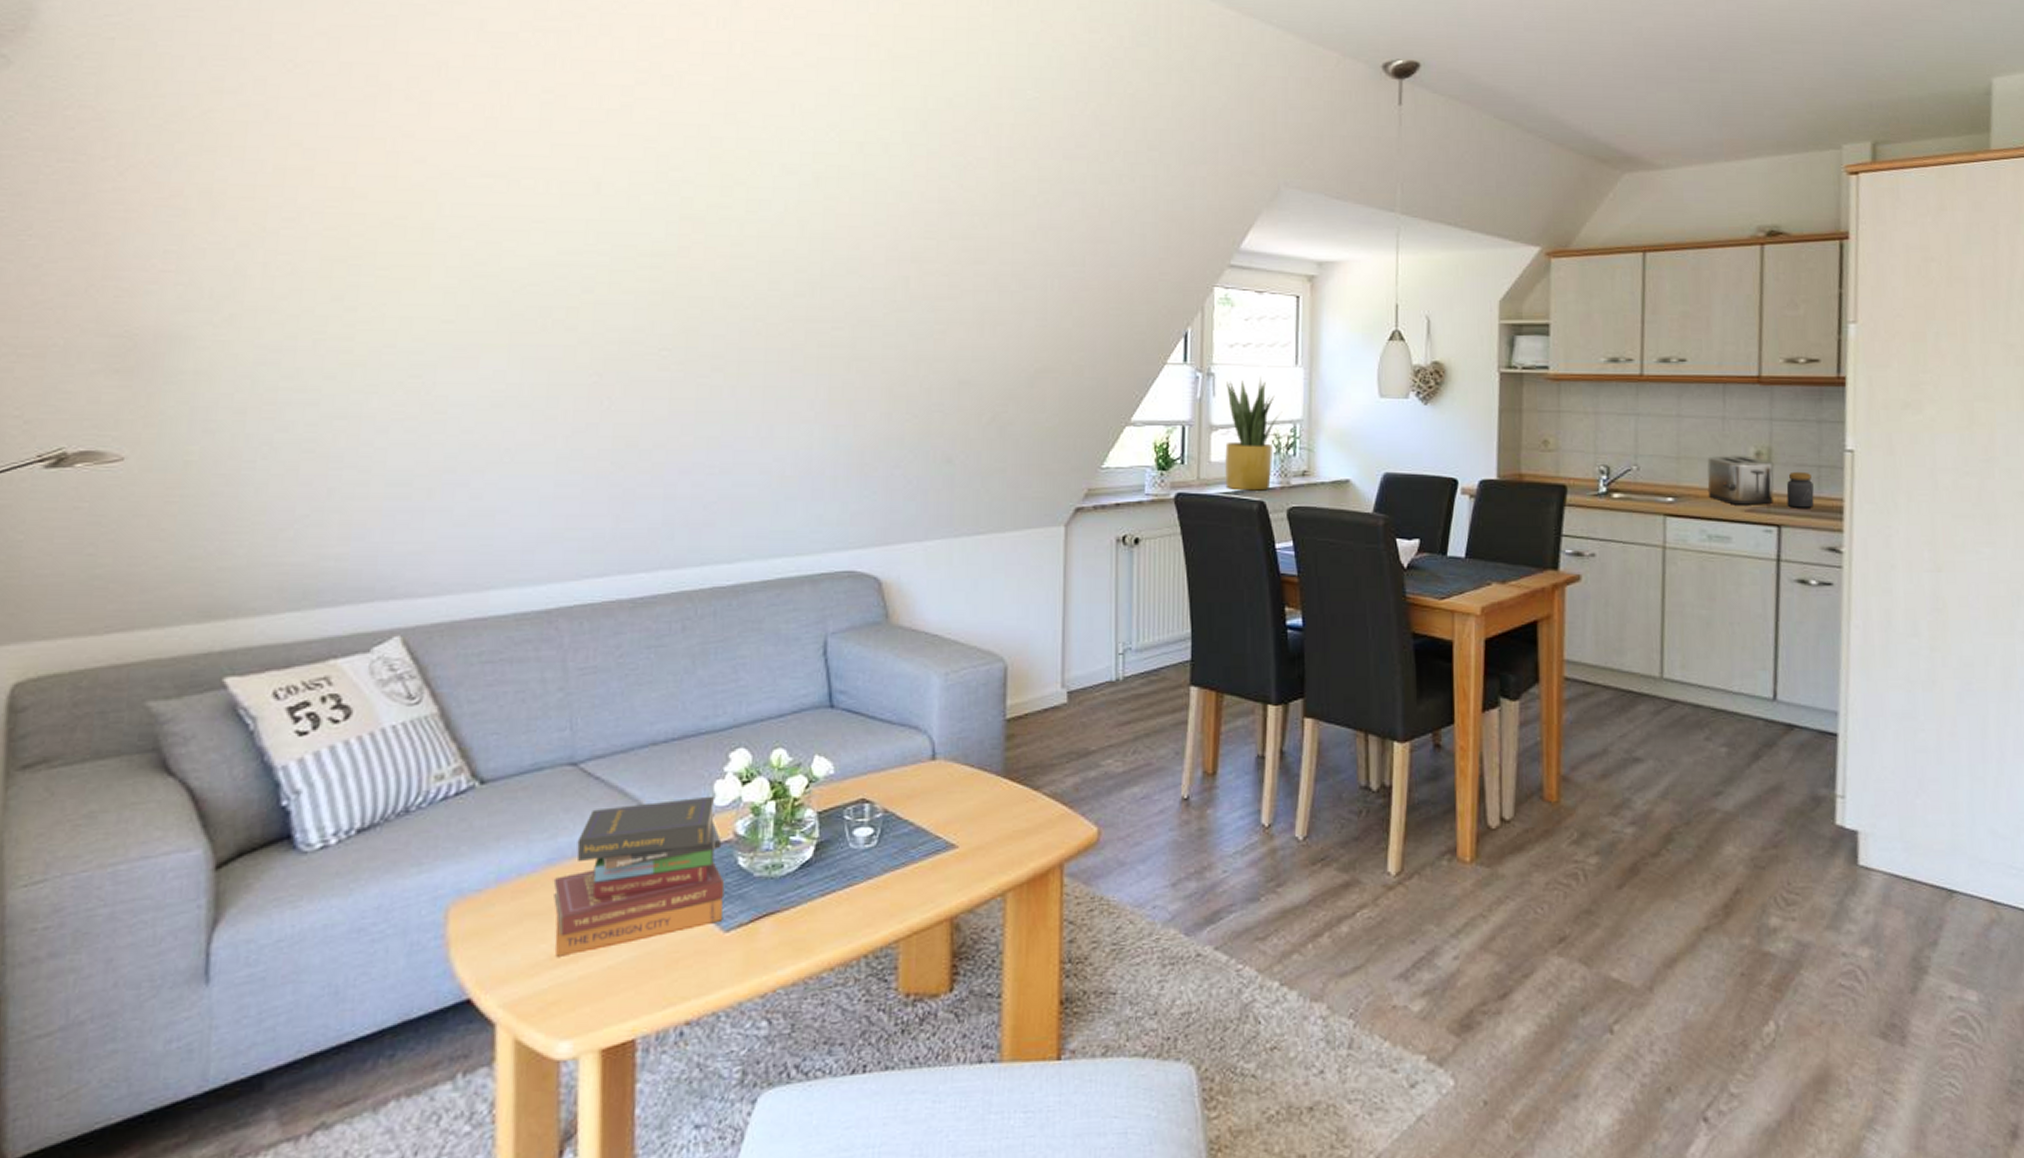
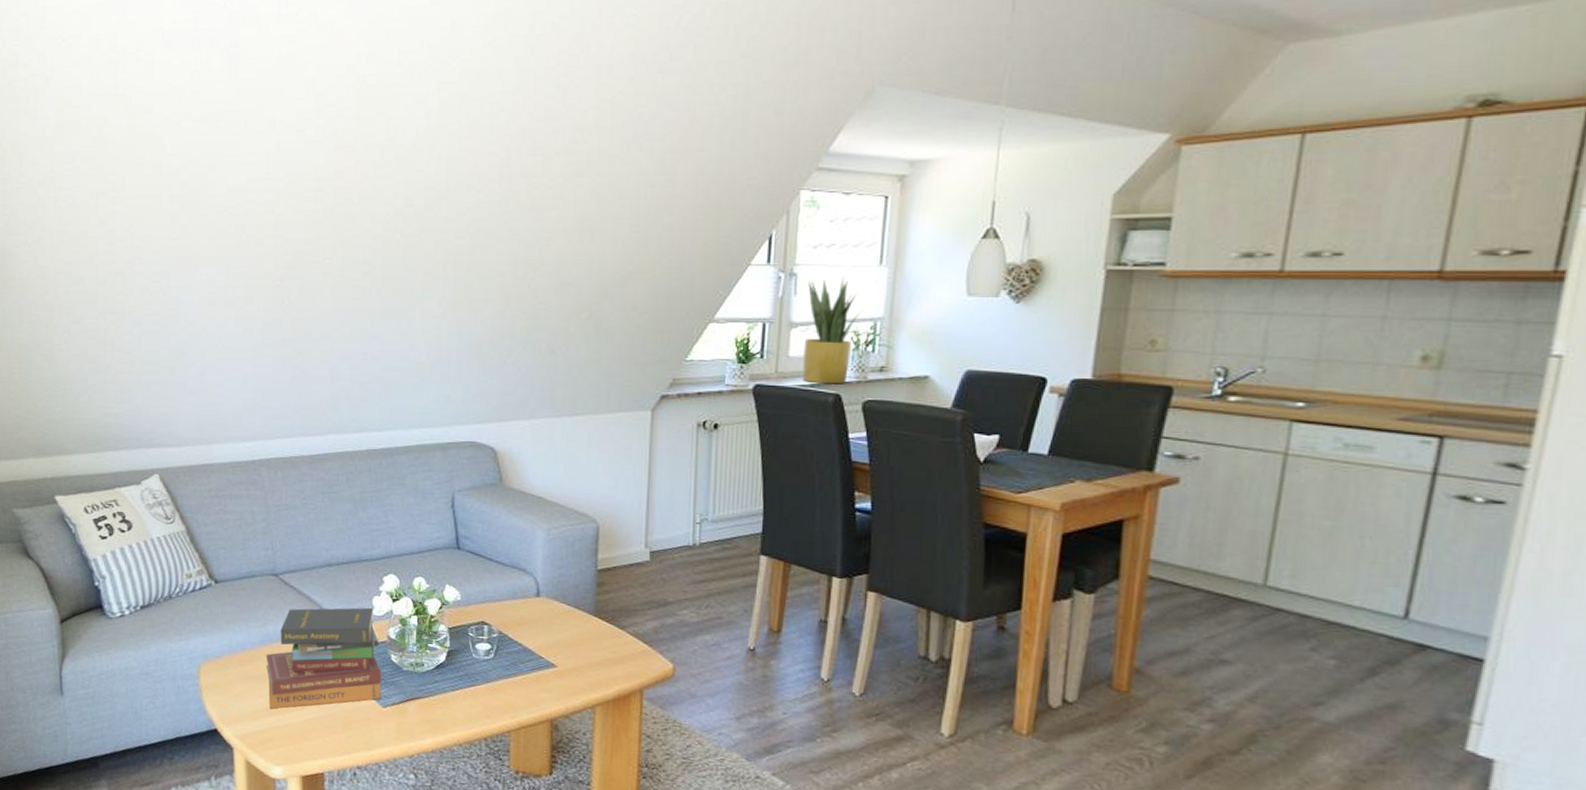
toaster: present [1707,455,1774,505] -> none [1351,358,1445,414]
jar: present [1786,471,1814,508] -> none [1456,378,1497,419]

